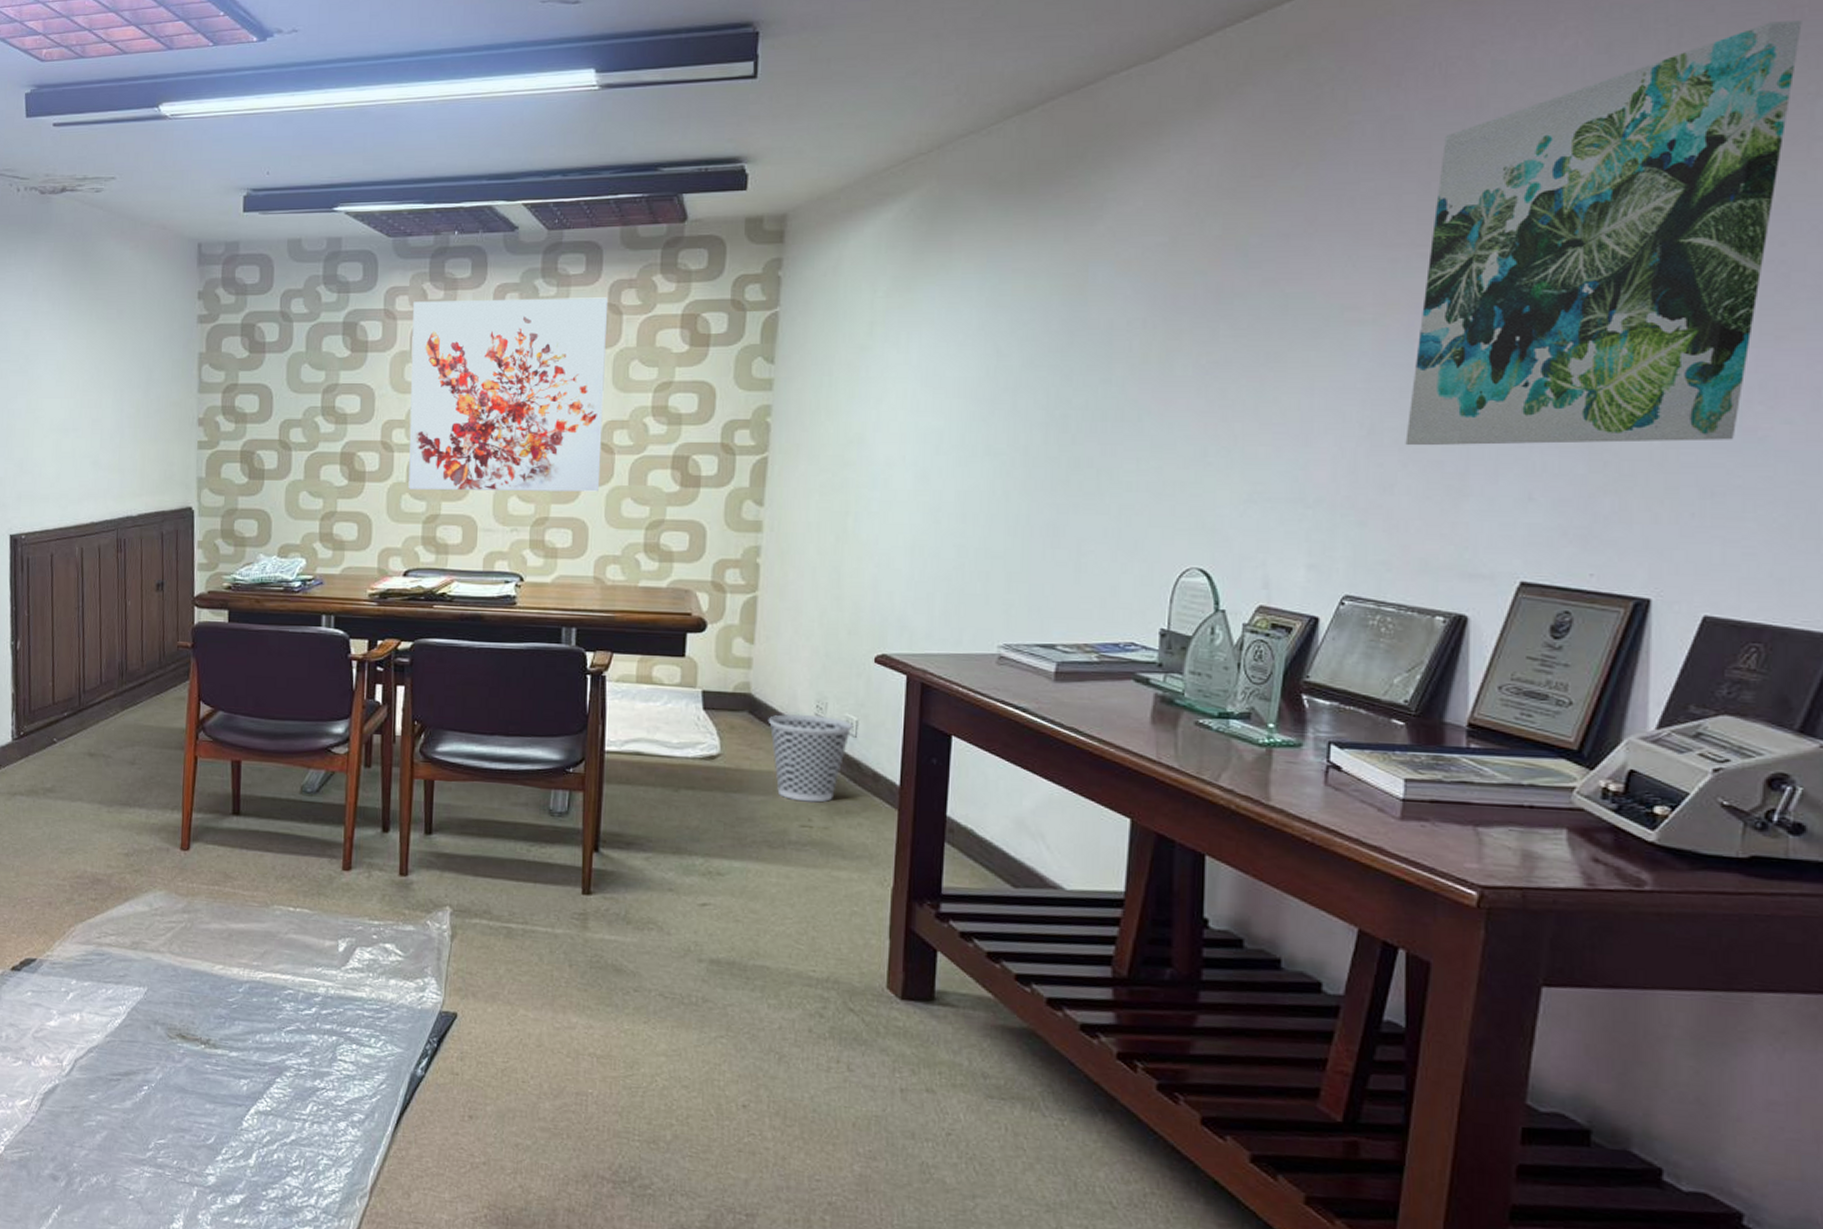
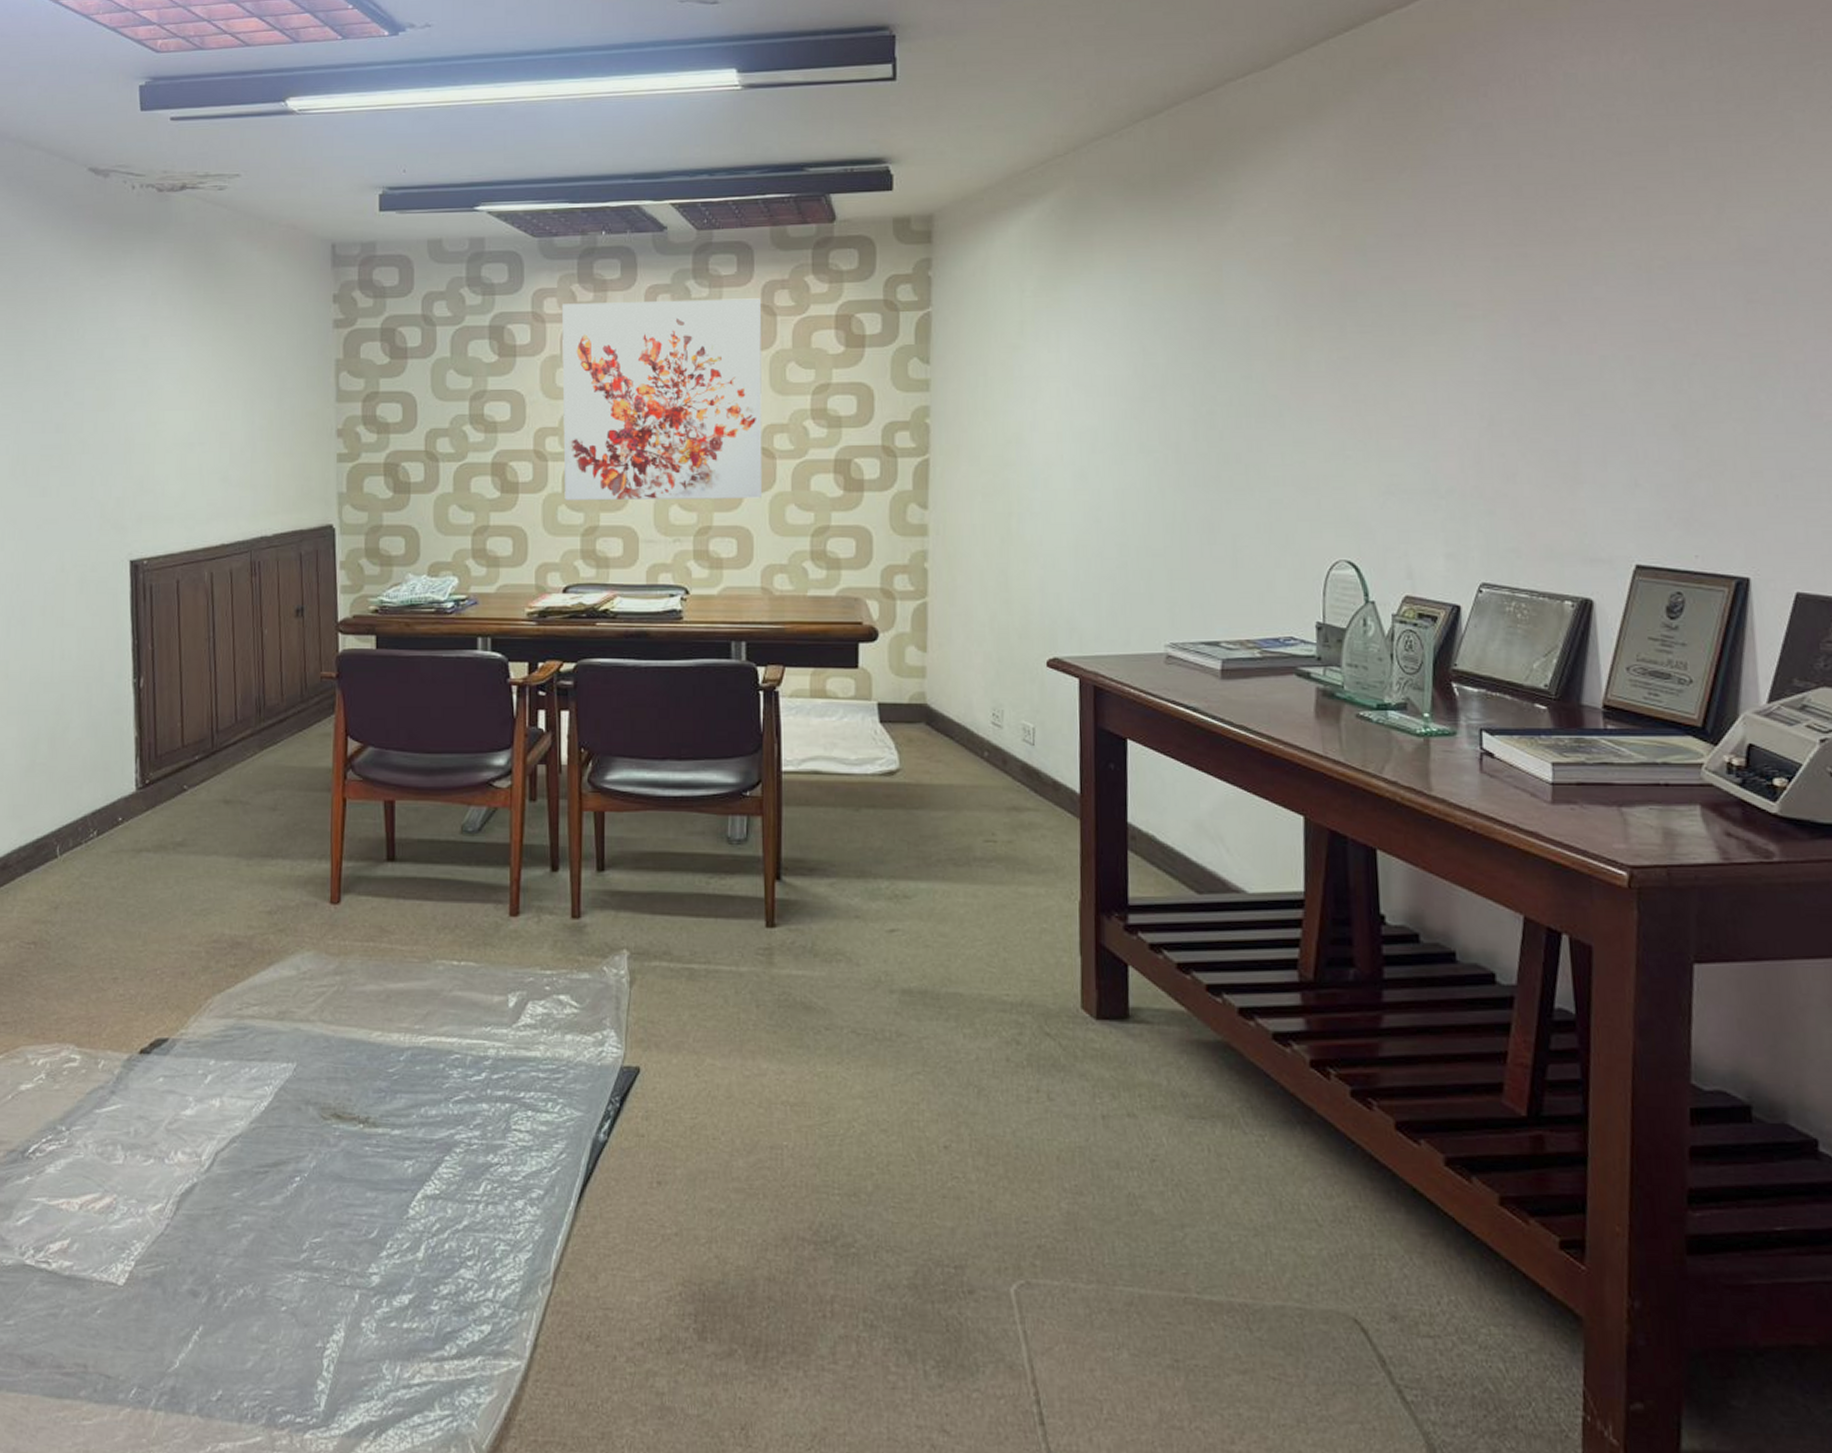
wastebasket: present [768,714,853,803] -> none [945,723,1030,815]
wall art: present [1405,20,1802,446] -> none [1522,41,1819,436]

